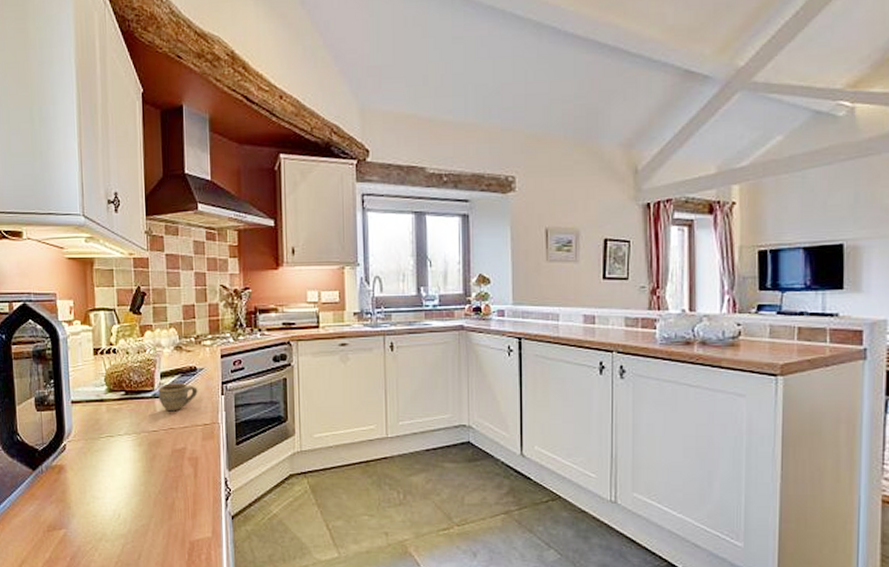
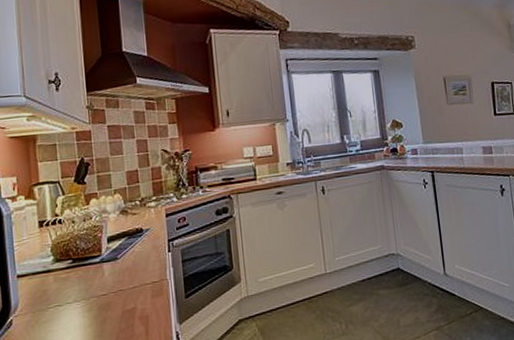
cup: present [158,383,198,412] -> none [105,245,145,274]

